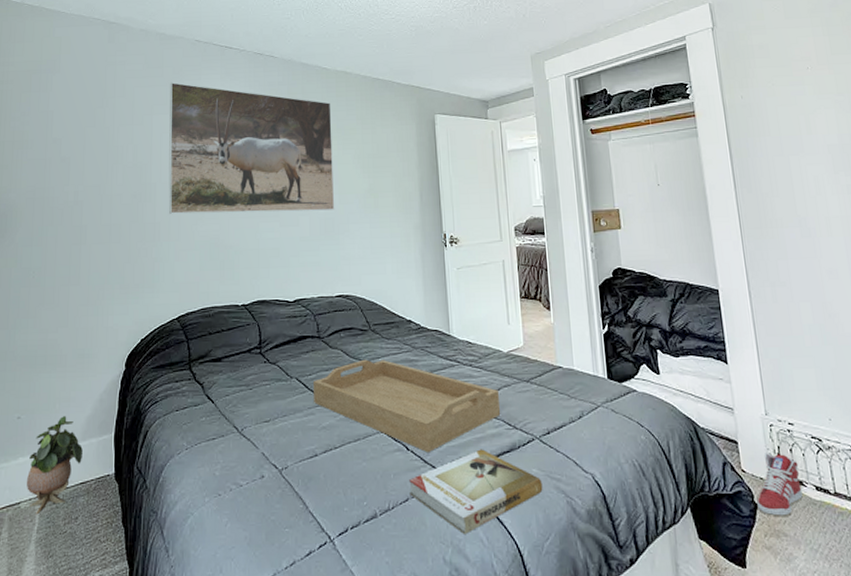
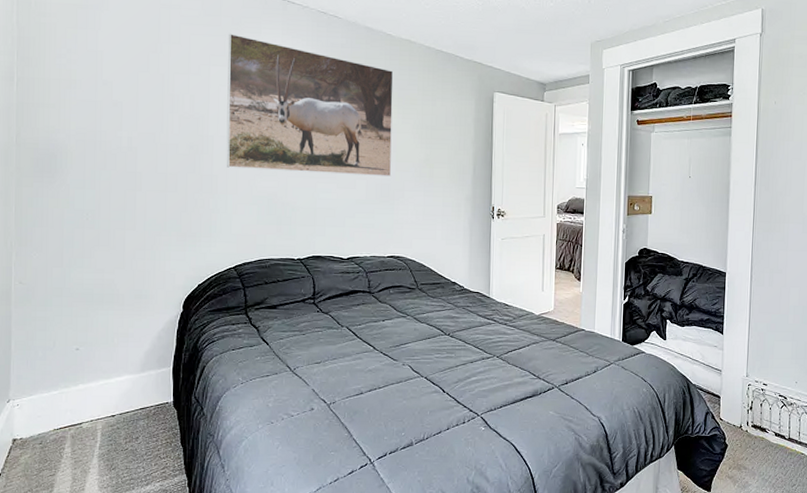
potted plant: present [27,416,83,514] -> none [88,350,142,433]
serving tray: present [314,359,501,453] -> none [362,314,528,395]
book: present [409,449,543,534] -> none [443,394,557,460]
sneaker: present [757,453,803,518] -> none [727,406,765,455]

